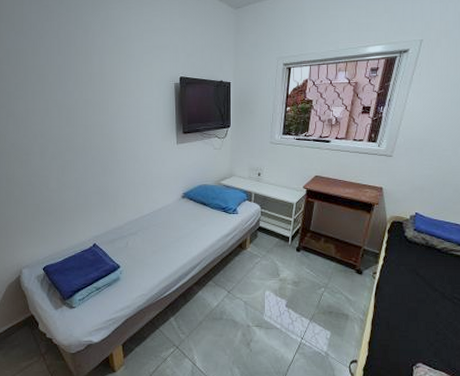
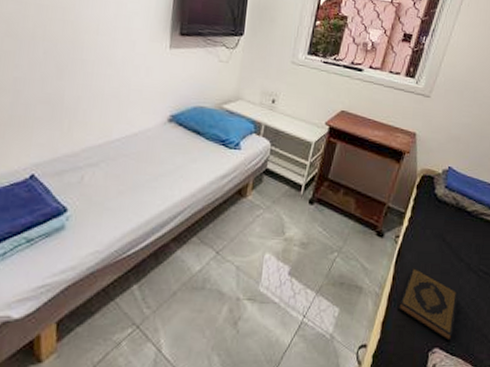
hardback book: none [381,297,435,357] -> present [398,267,458,341]

